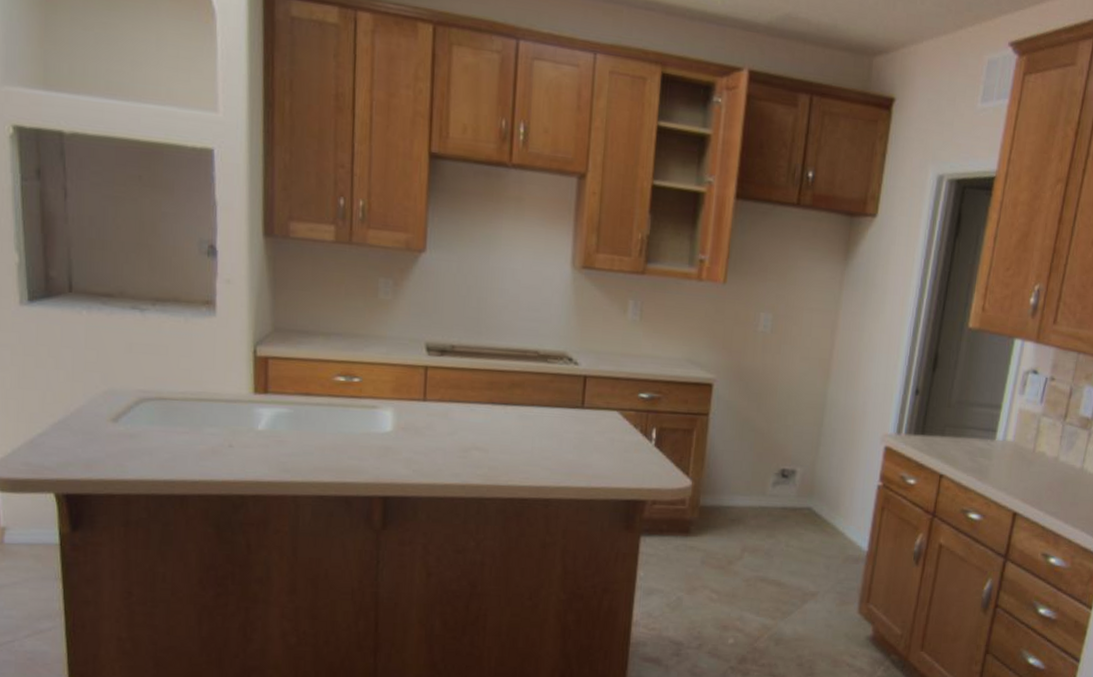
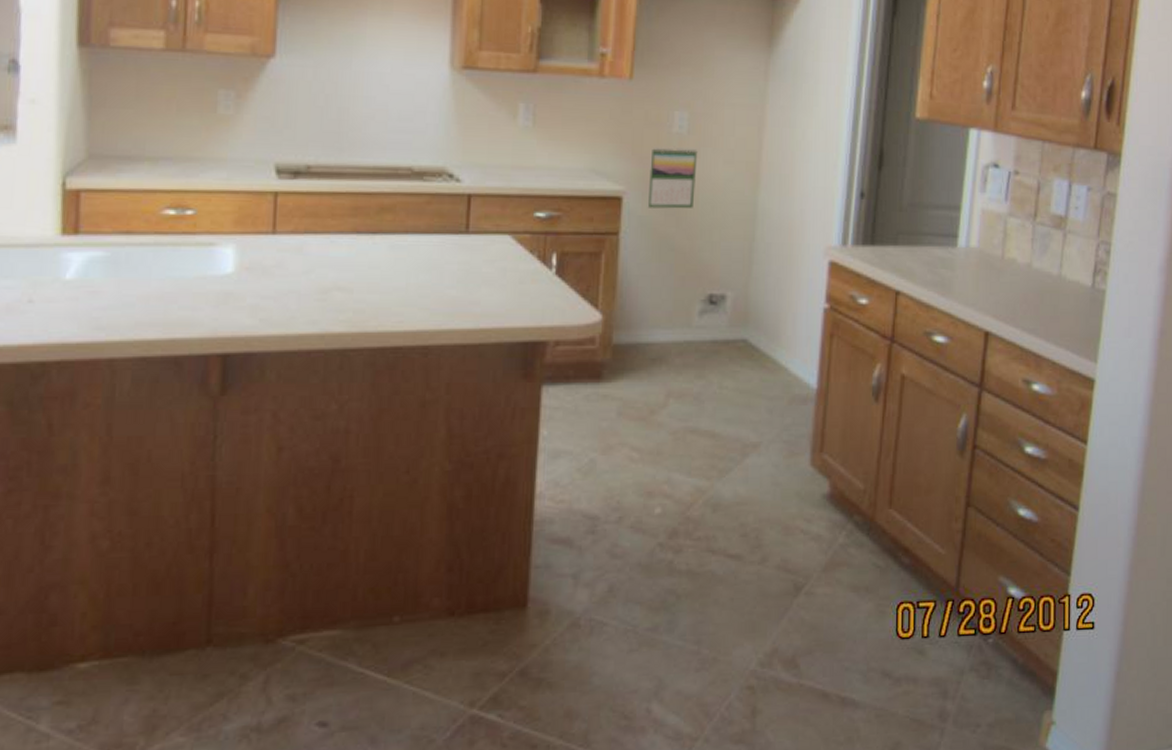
calendar: none [733,342,779,397] -> present [647,147,698,209]

